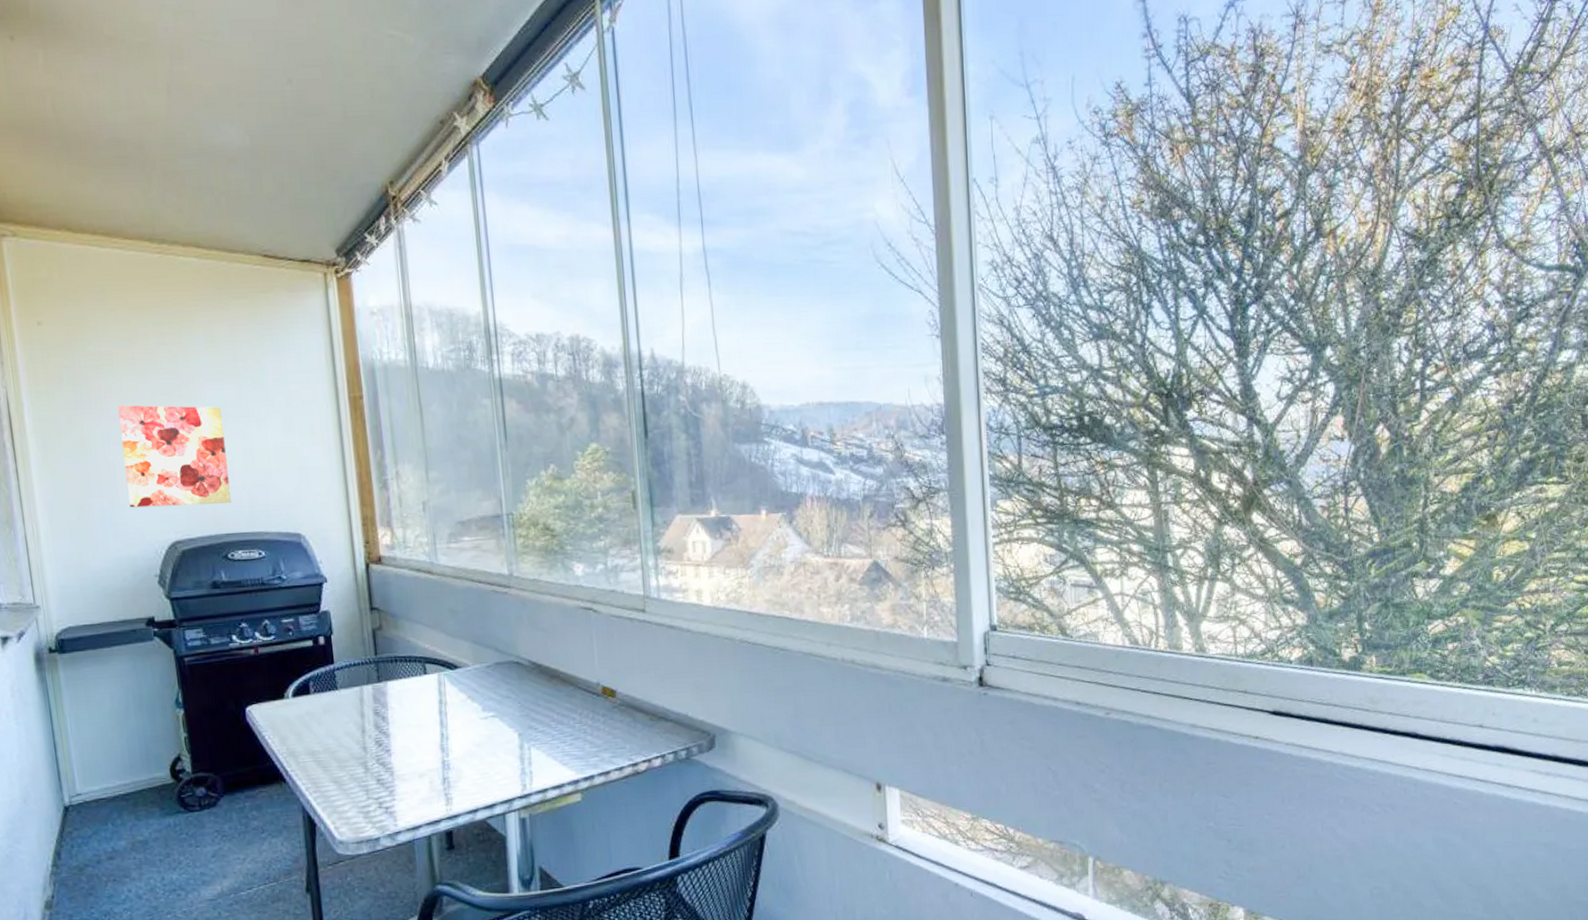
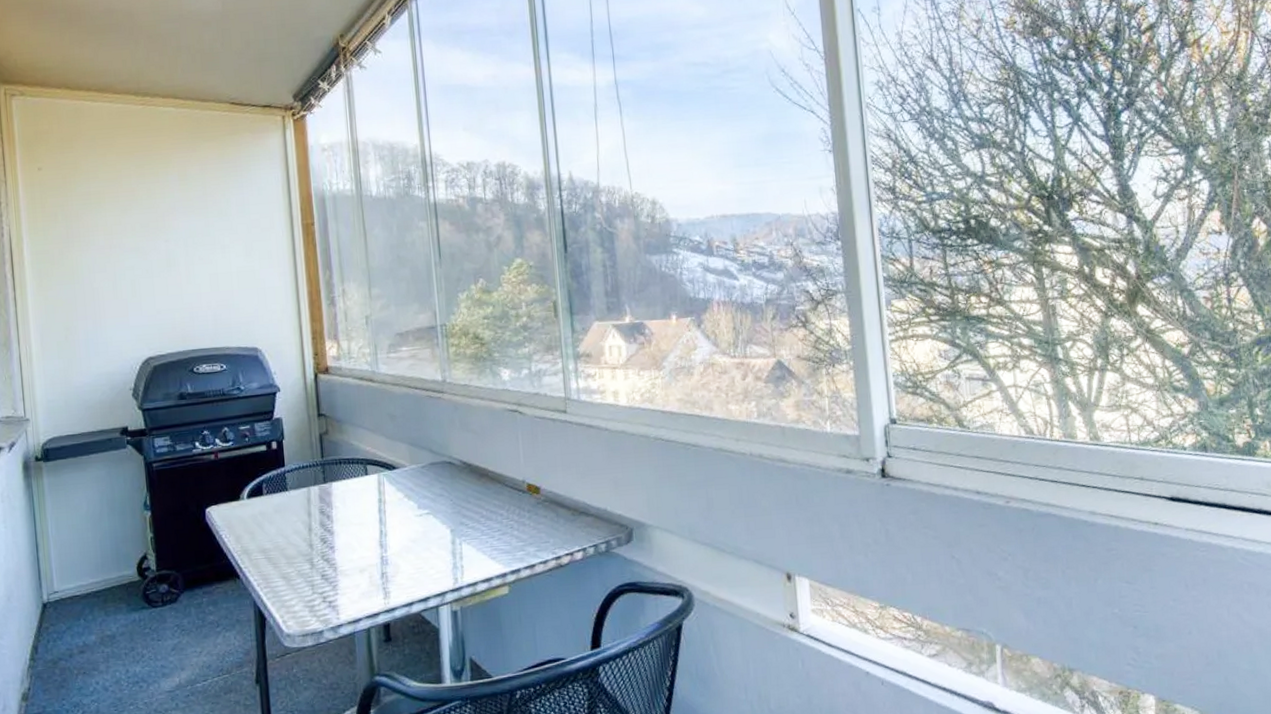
wall art: present [117,405,231,508] -> none [103,236,198,329]

